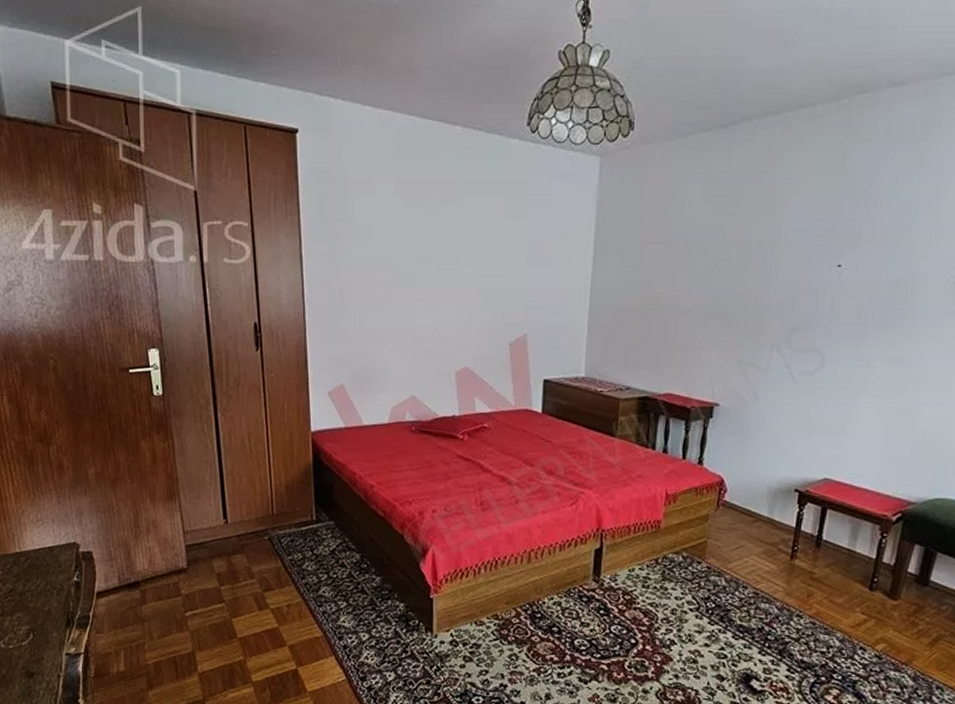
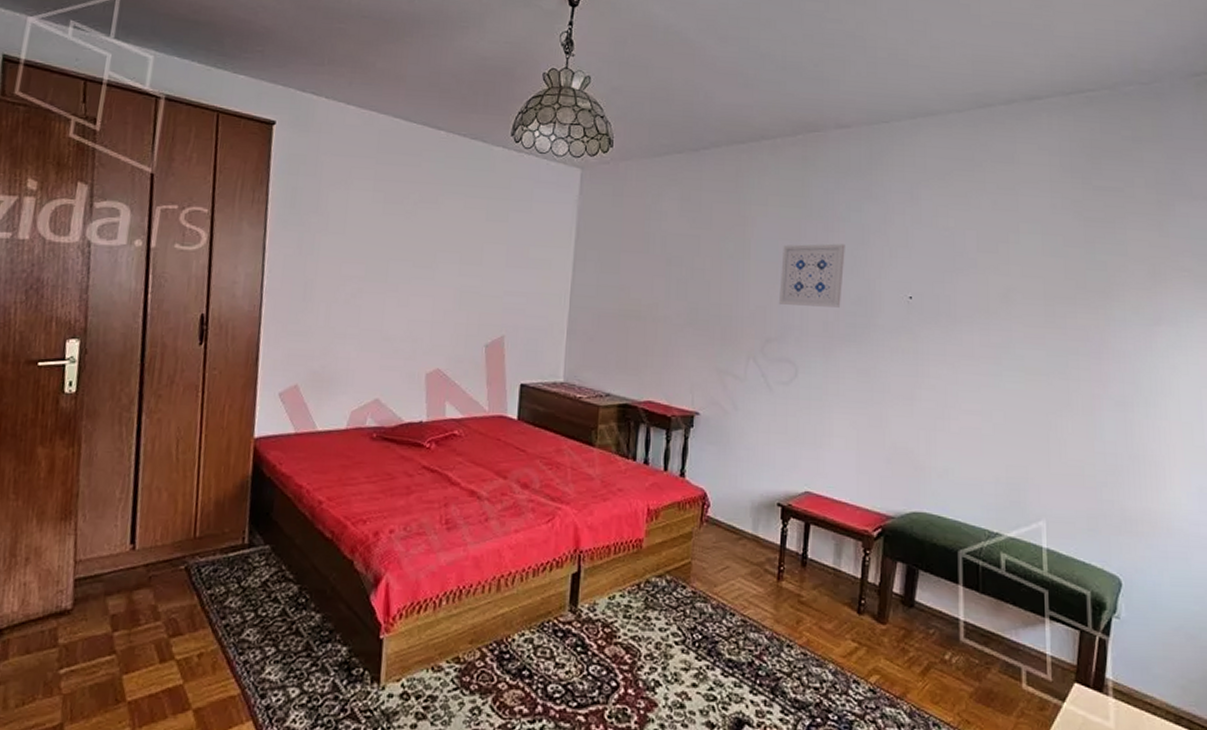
wall art: none [809,222,888,293] -> present [779,243,845,308]

